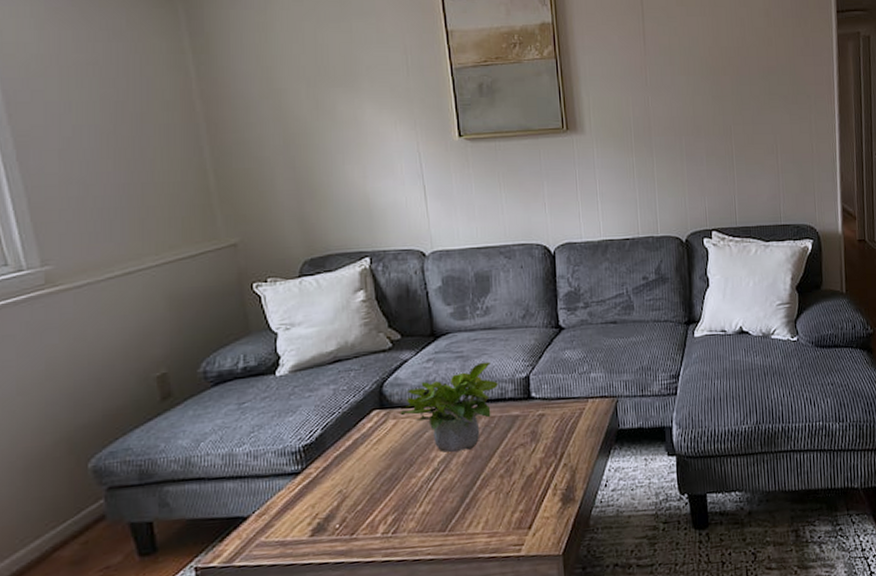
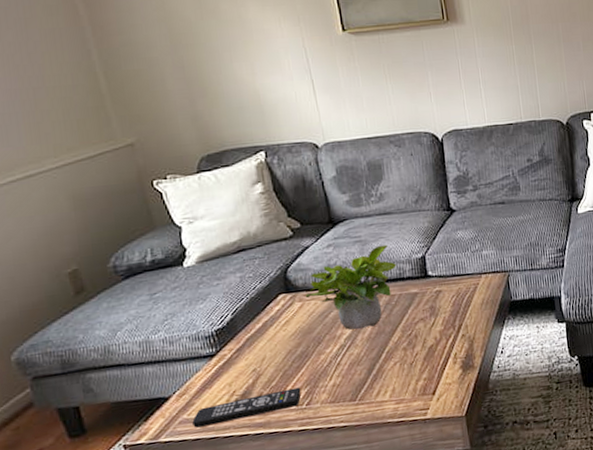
remote control: none [270,513,388,553] -> present [192,387,302,428]

